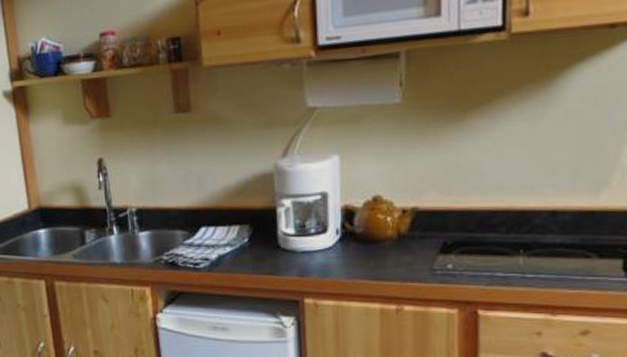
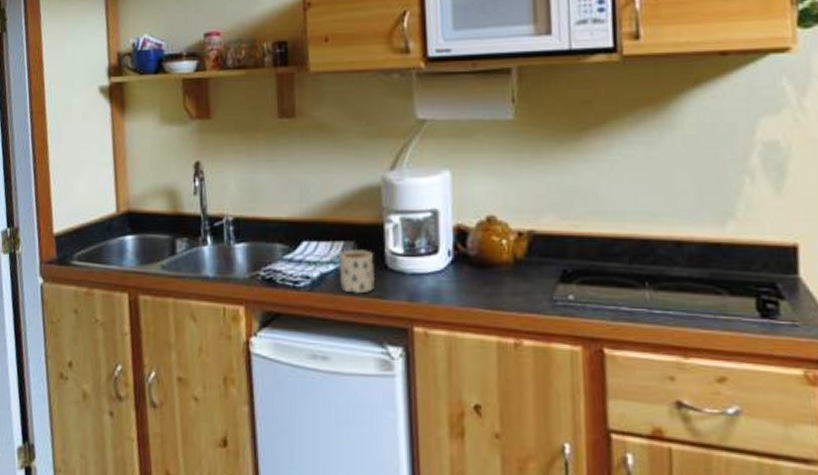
mug: none [234,232,270,272] -> present [338,249,376,294]

